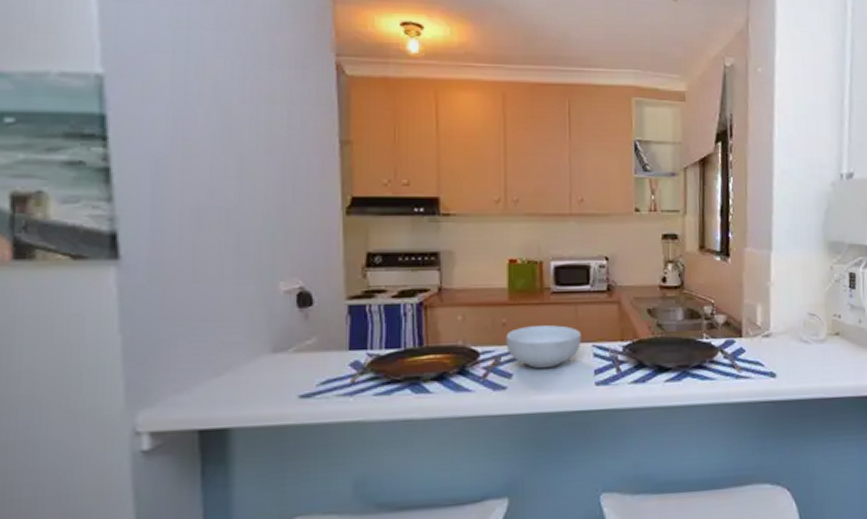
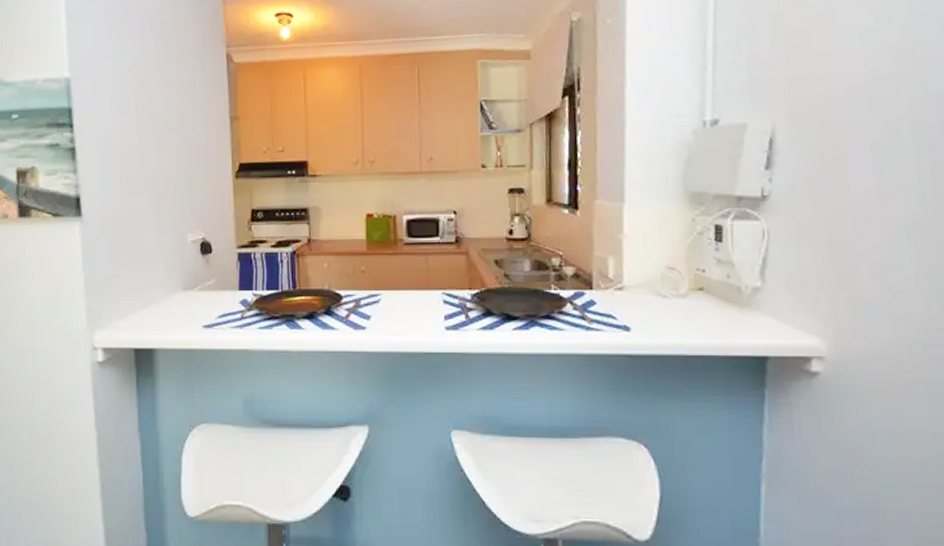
cereal bowl: present [506,325,582,369] -> none [365,273,432,313]

